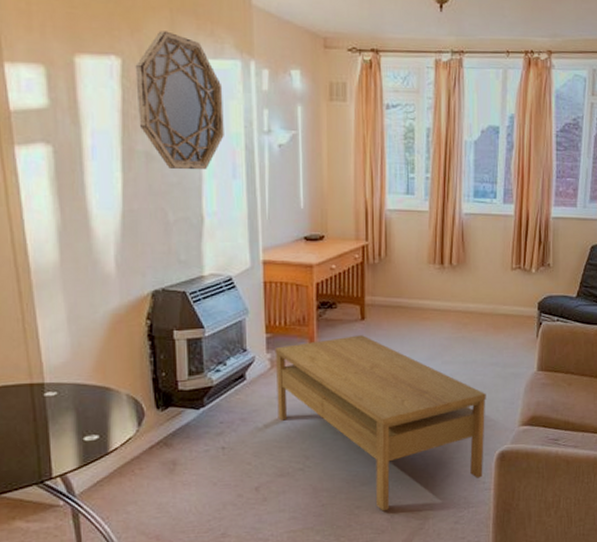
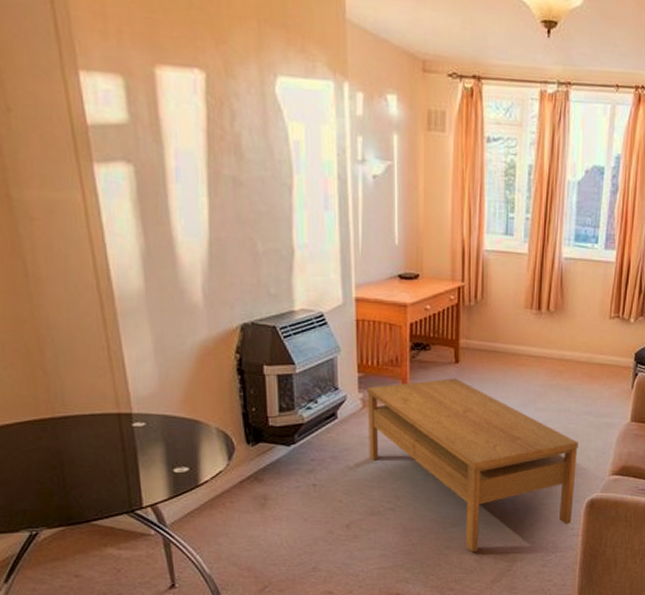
home mirror: present [135,31,224,169] -> none [220,43,316,198]

